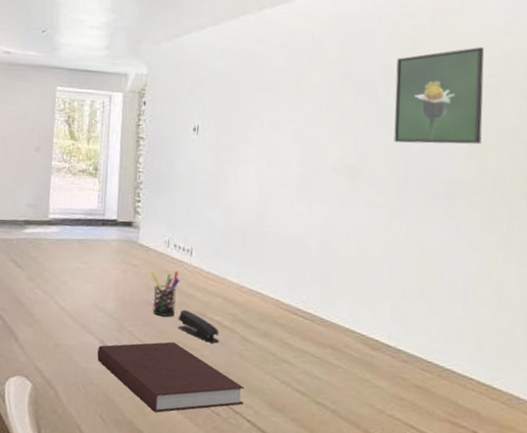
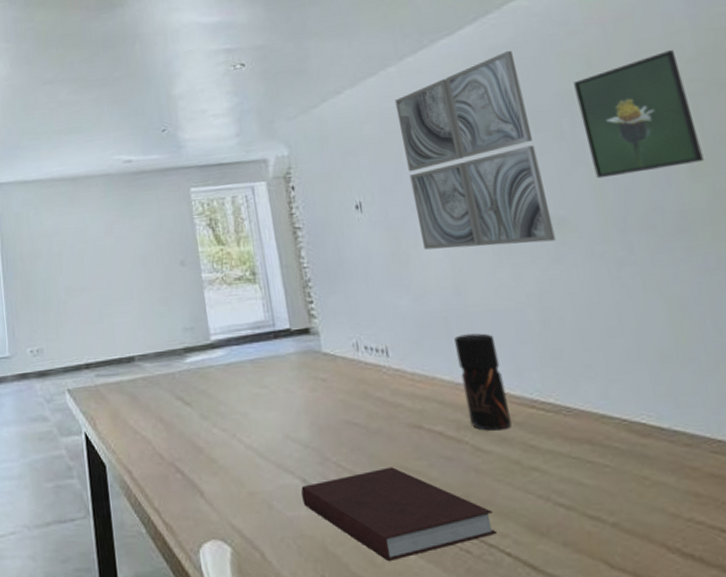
pen holder: present [151,270,180,317] -> none [344,378,385,437]
stapler: present [177,309,220,343] -> none [389,423,448,461]
wall art: none [241,20,355,187] -> present [394,50,556,250]
pepper grinder: none [244,248,280,328] -> present [454,333,512,431]

